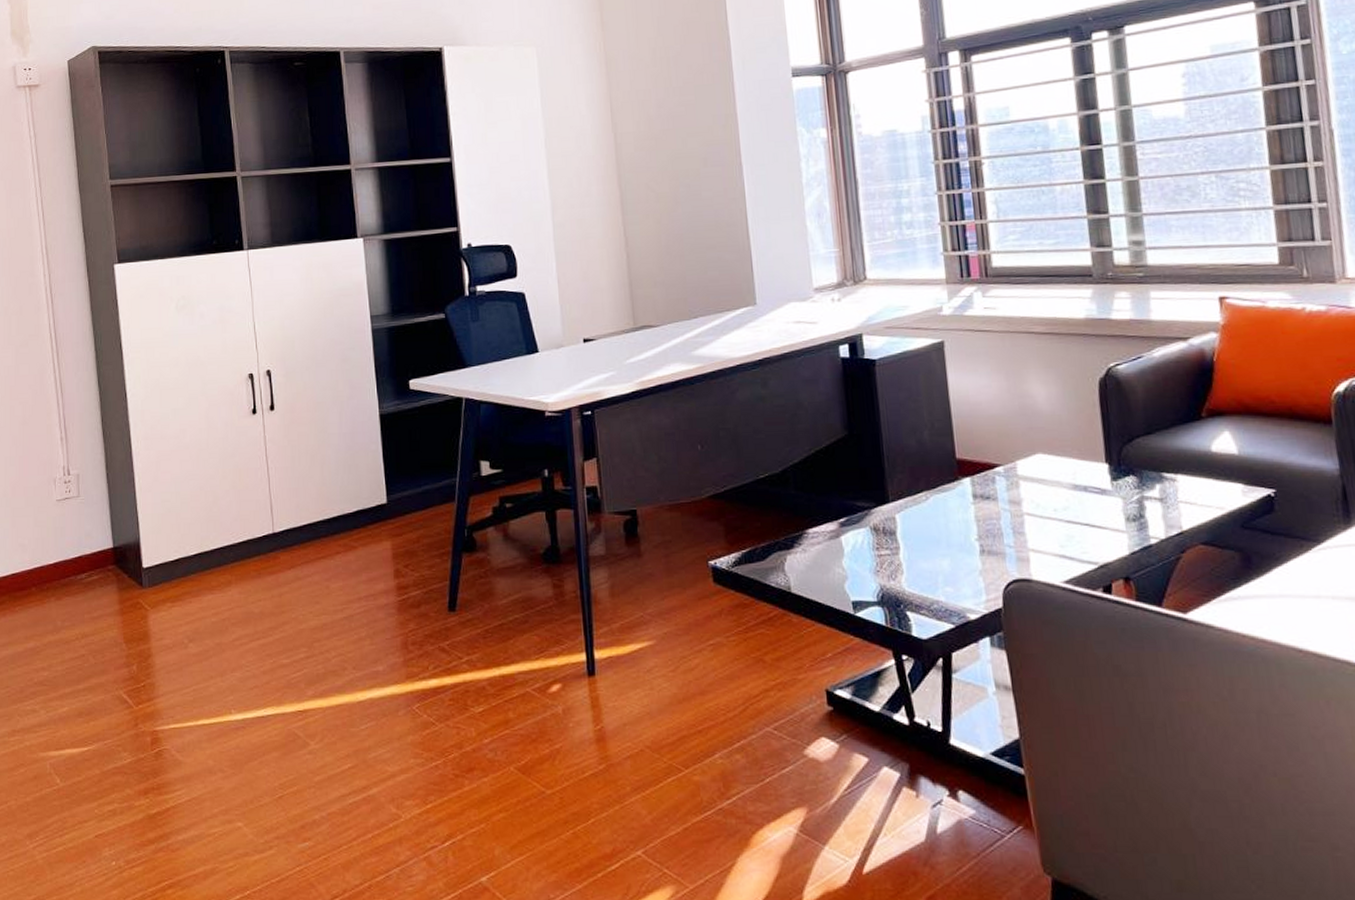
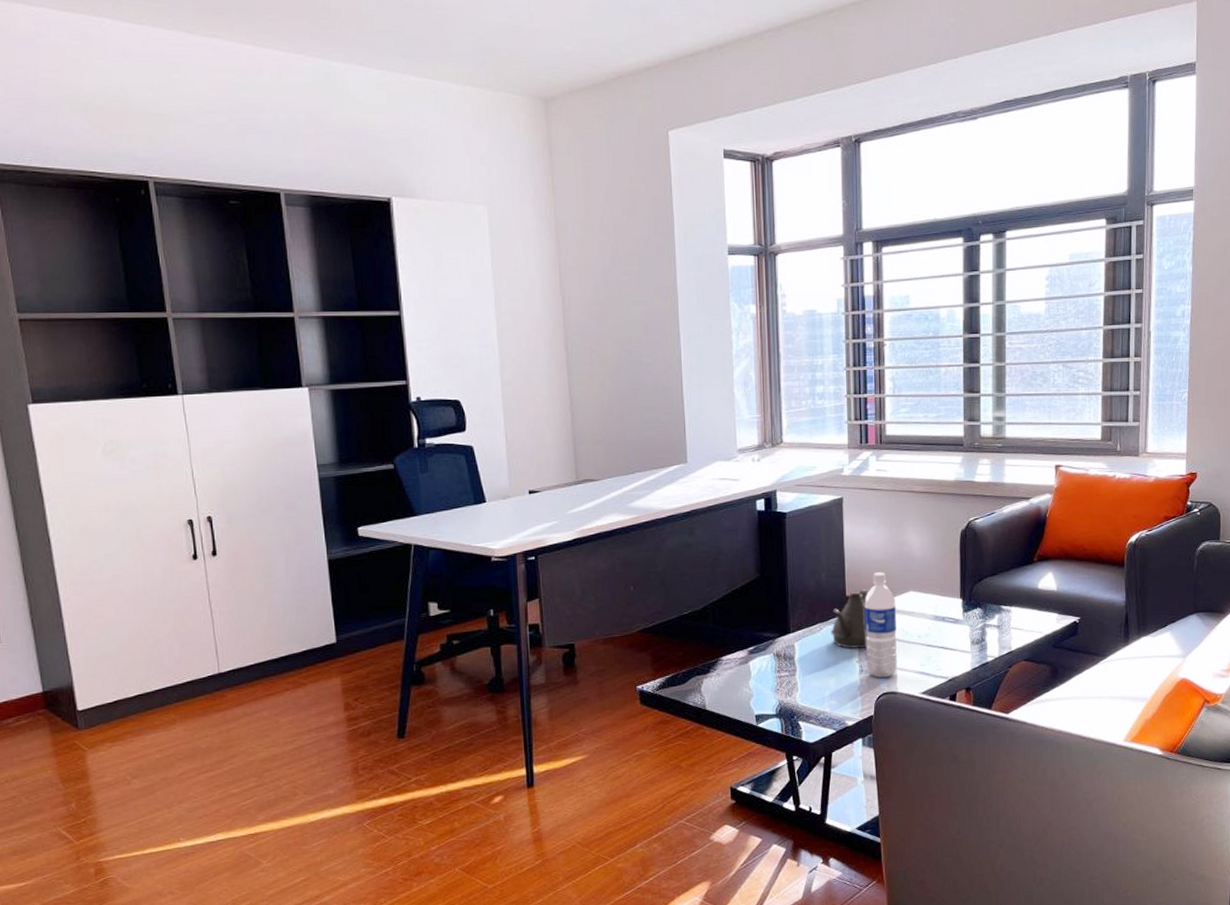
teapot: none [939,451,987,524] -> present [830,589,870,650]
water bottle: none [979,430,1029,560] -> present [864,572,897,678]

